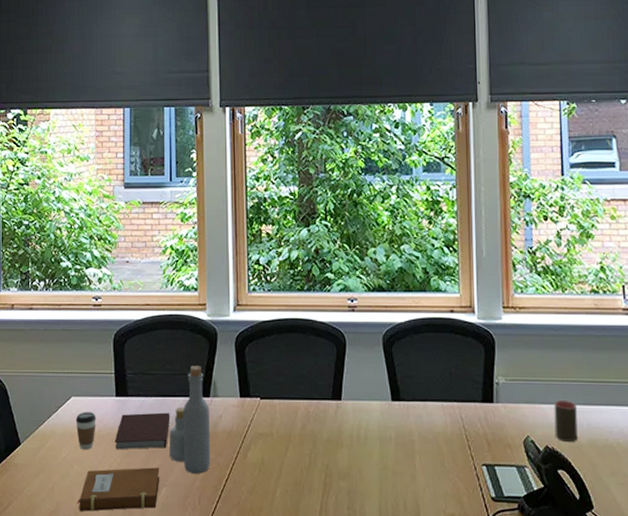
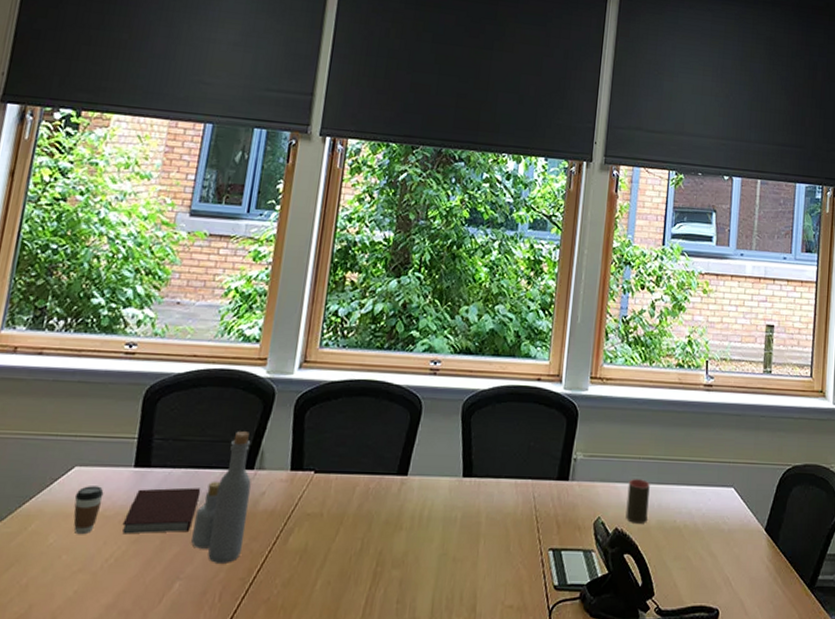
notebook: present [77,467,160,512] -> none [56,556,177,614]

